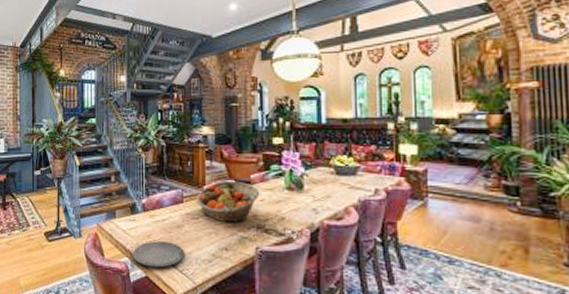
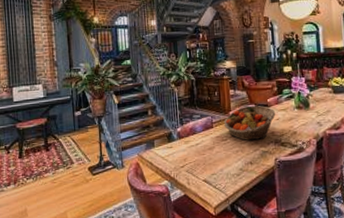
plate: present [132,241,185,268] -> none [171,162,217,187]

